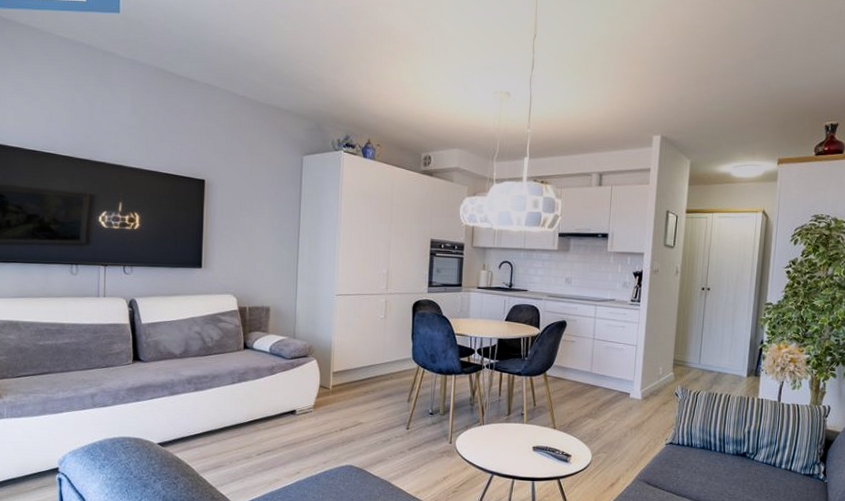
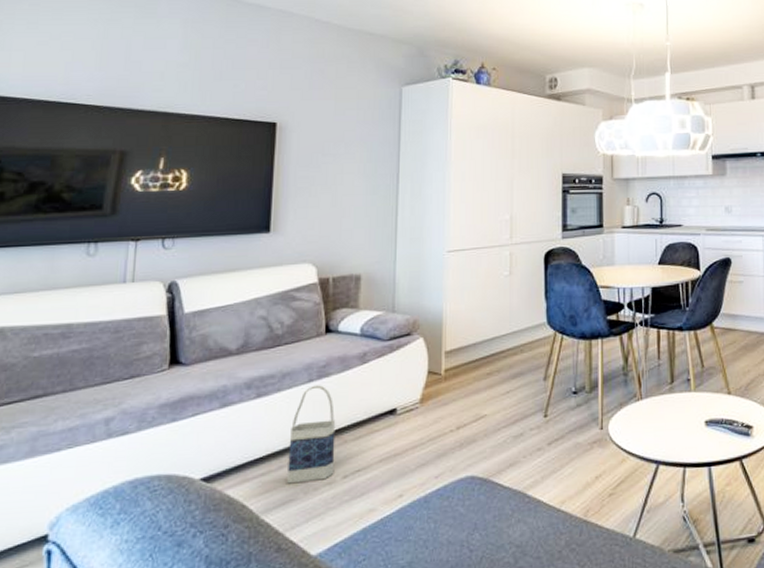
bag: none [218,387,252,455] -> present [287,385,336,484]

